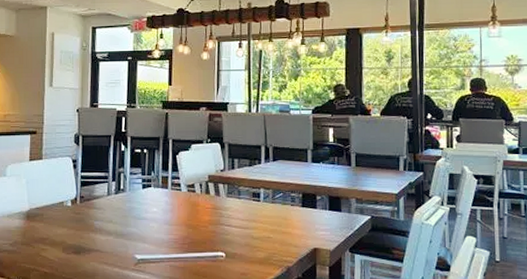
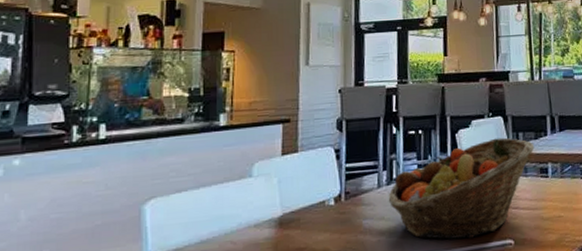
fruit basket: none [116,162,249,247] -> present [388,137,535,240]

